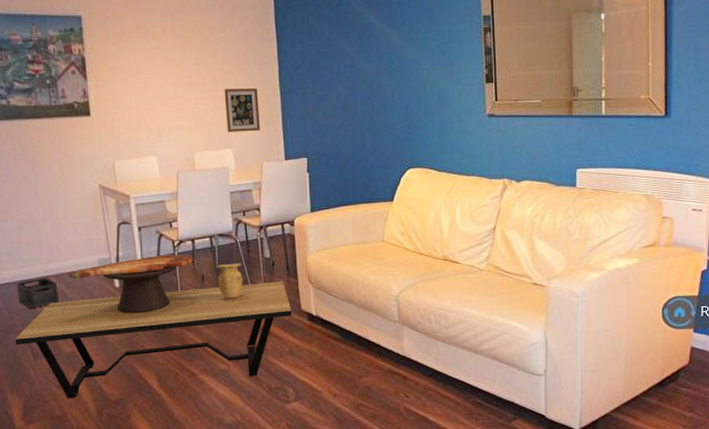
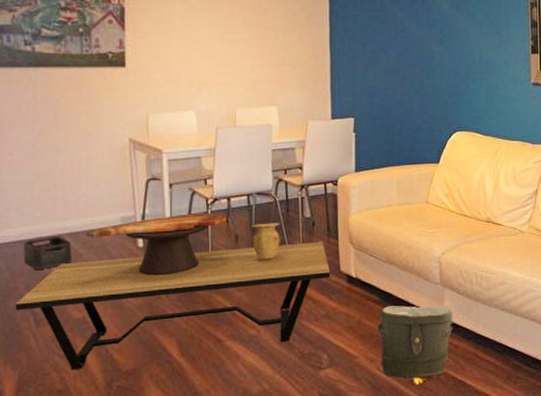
picture frame: present [224,88,260,132] -> none [272,47,308,90]
bag: none [338,343,413,419] -> present [376,306,453,385]

